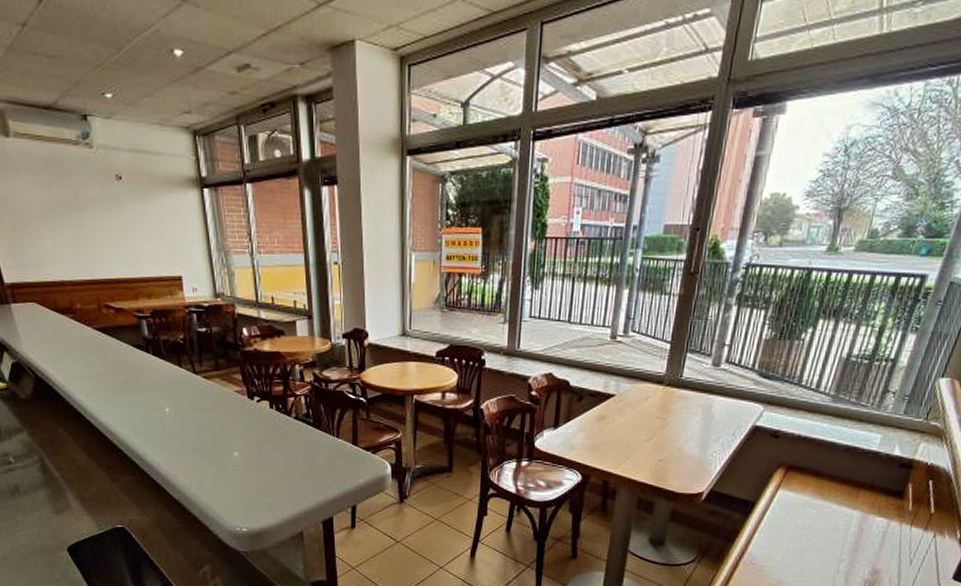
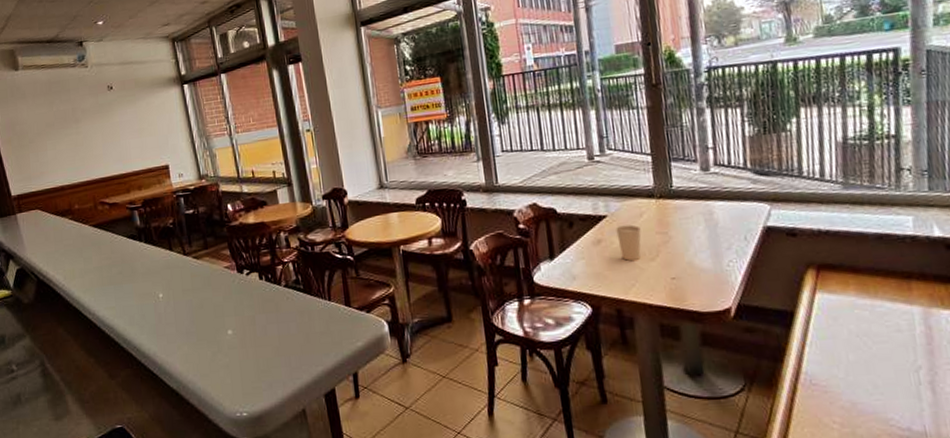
cup: none [619,406,643,441] -> present [616,224,641,262]

